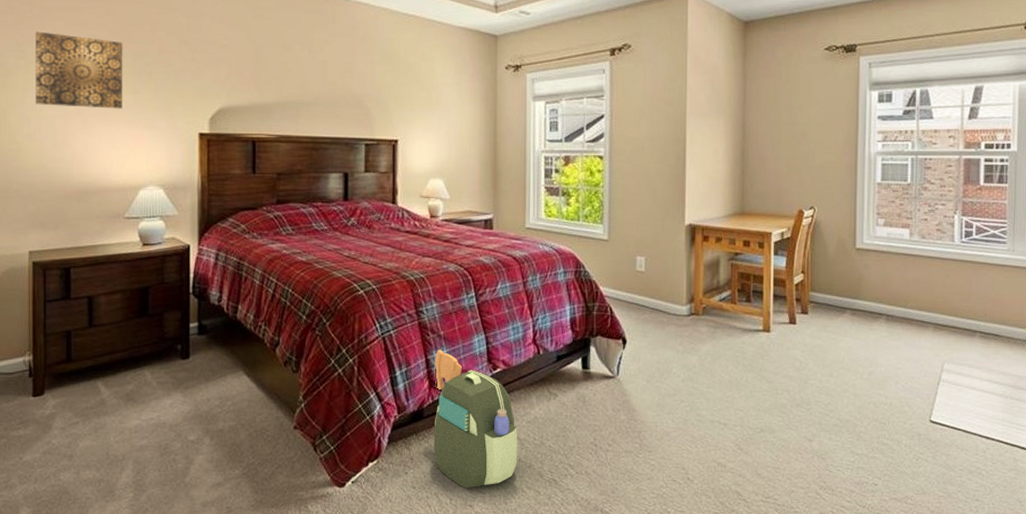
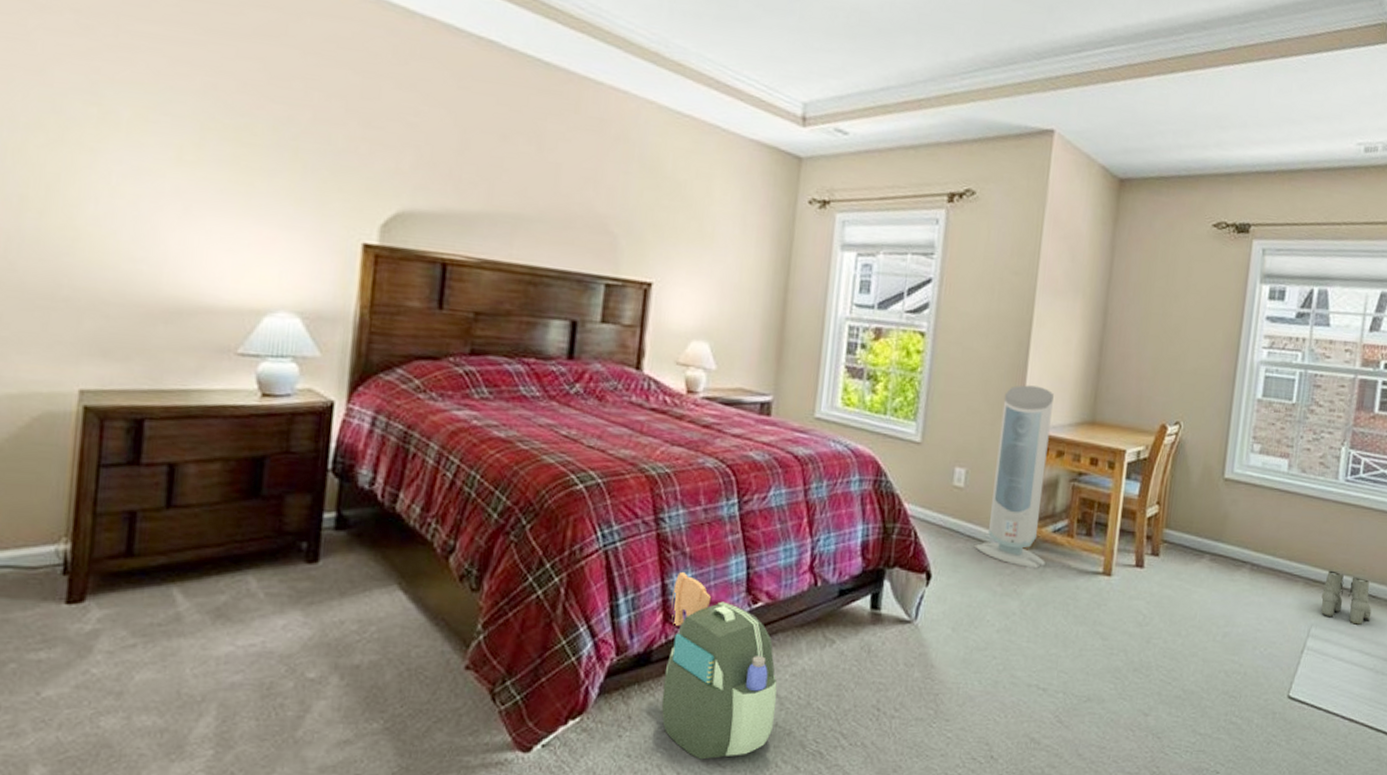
wall art: present [35,31,123,109] -> none [109,67,258,196]
air purifier: none [658,189,716,331] -> present [975,385,1054,569]
boots: none [951,316,996,359] -> present [1321,570,1372,625]

